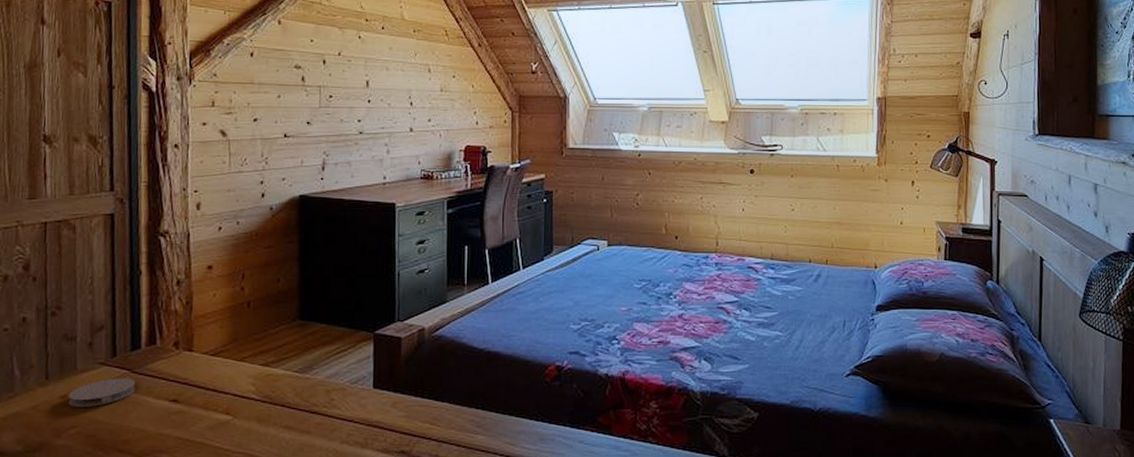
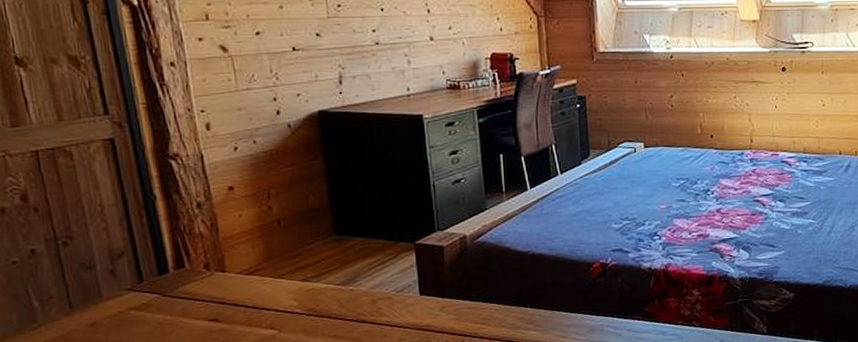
coaster: present [68,378,136,407] -> none [98,301,171,333]

